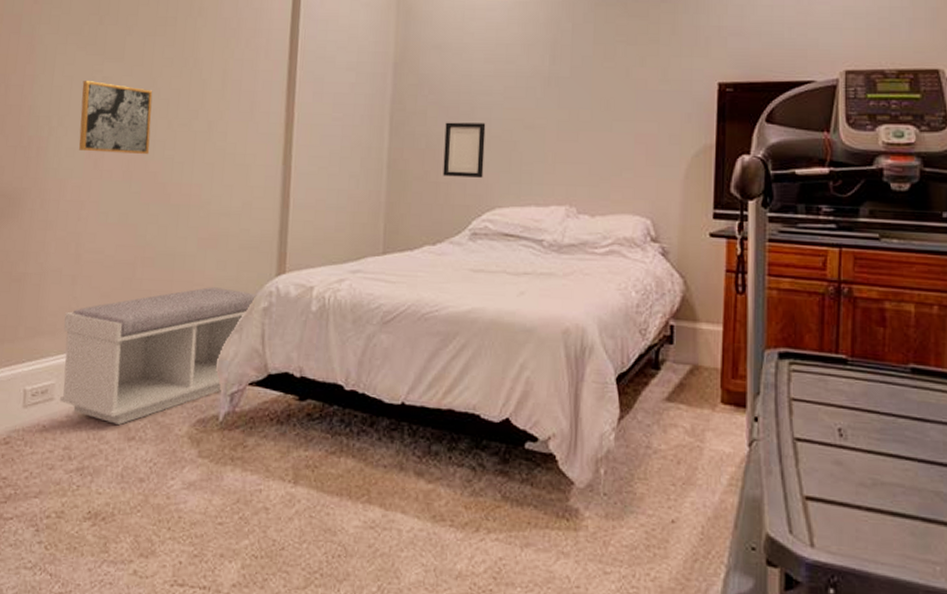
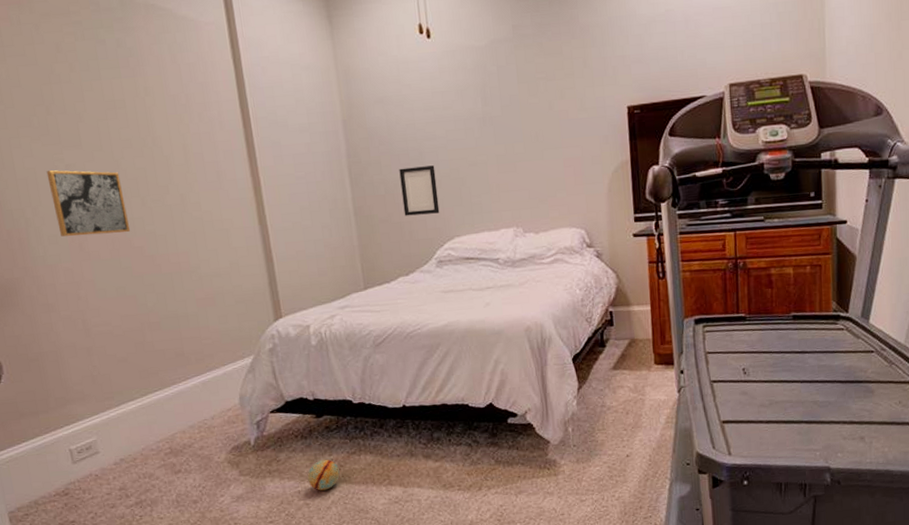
bench: present [59,287,258,425] -> none [88,338,262,463]
ball: none [273,454,313,495] -> present [307,459,340,491]

